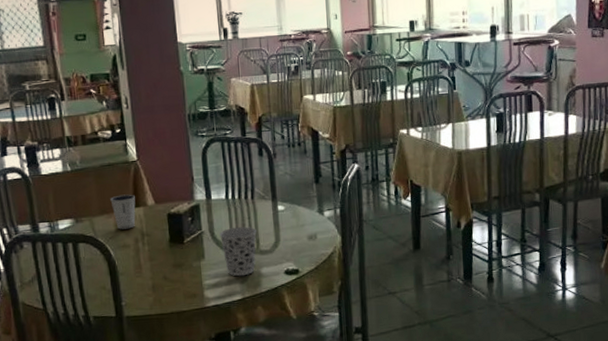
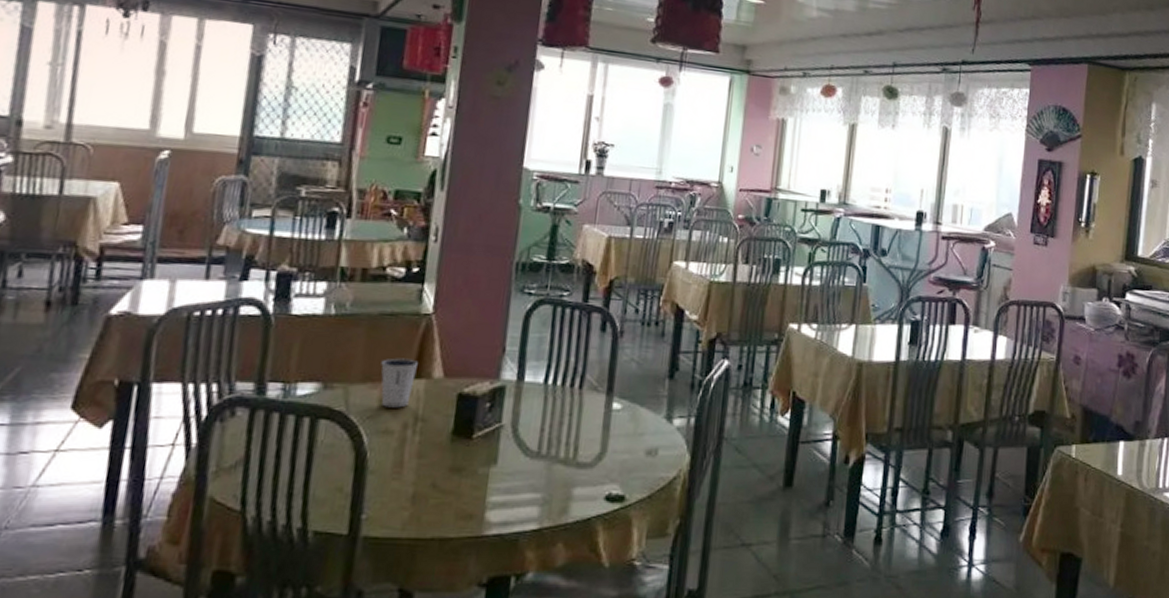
cup: present [219,227,257,277] -> none [524,425,577,497]

